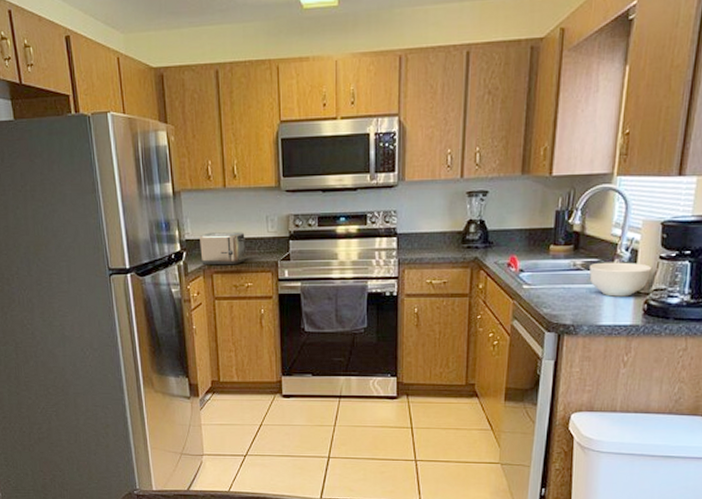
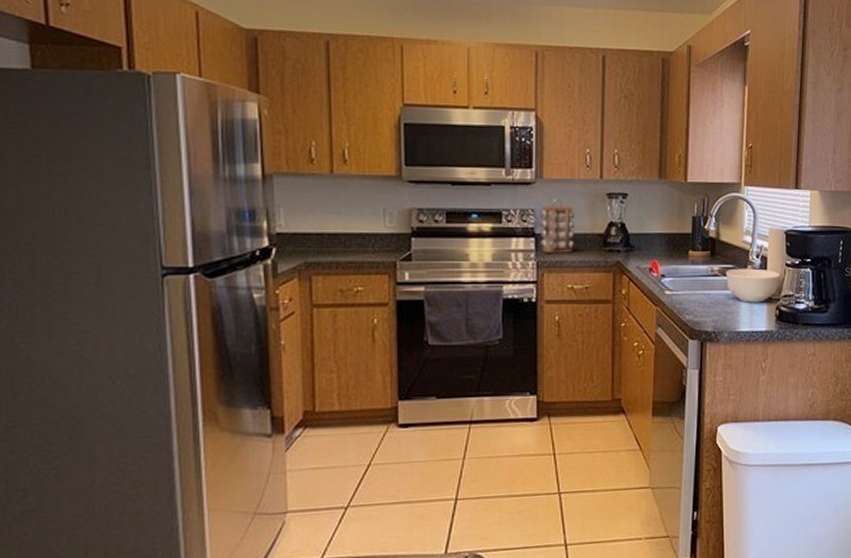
toaster: present [200,232,246,266] -> none [296,225,356,265]
spice rack: none [401,200,435,251] -> present [540,199,575,253]

